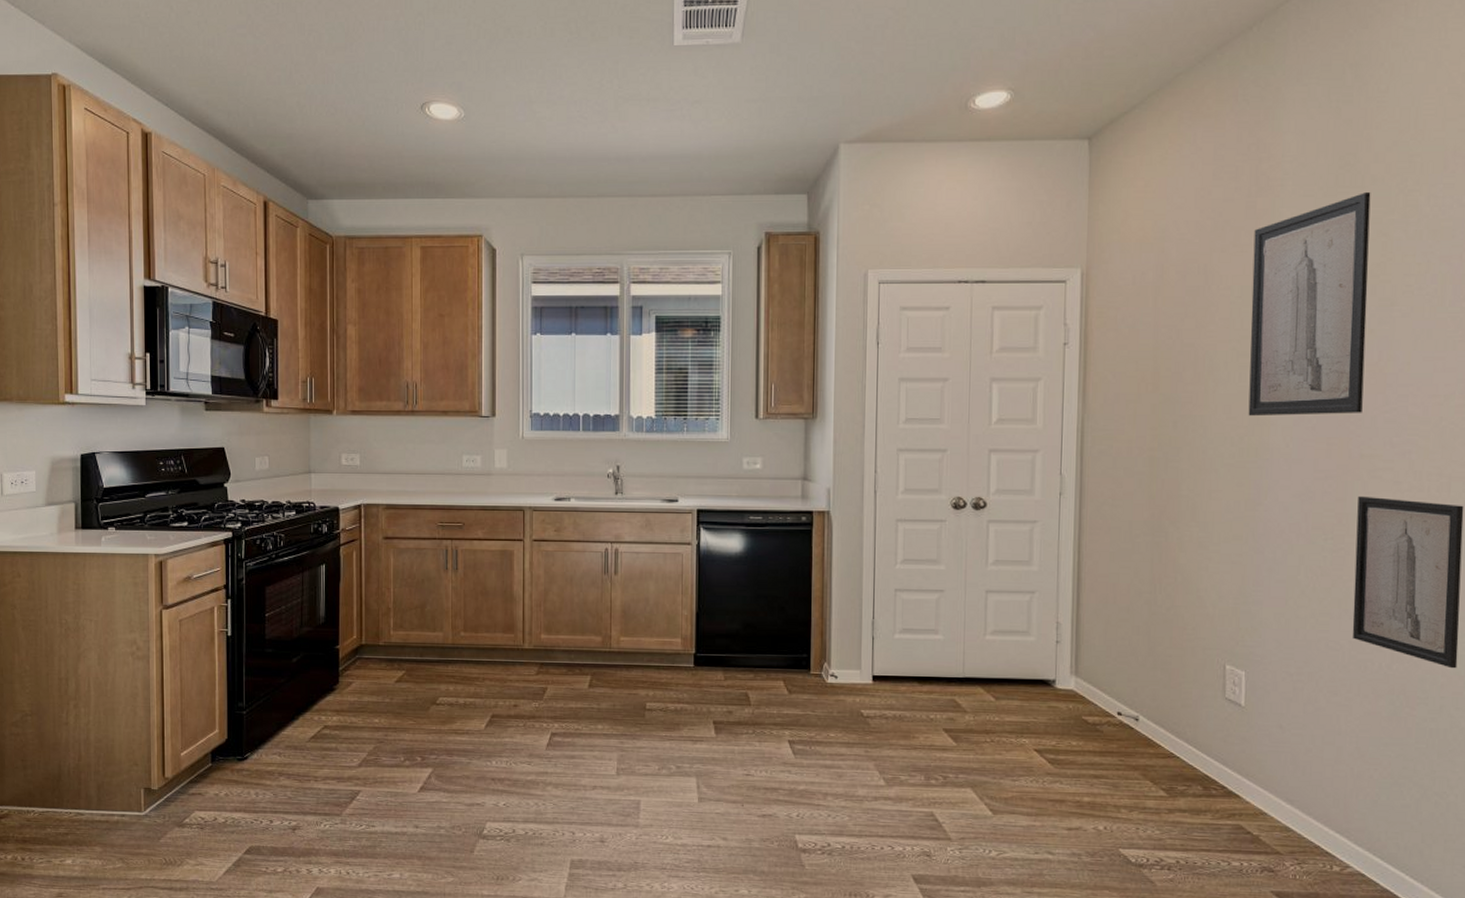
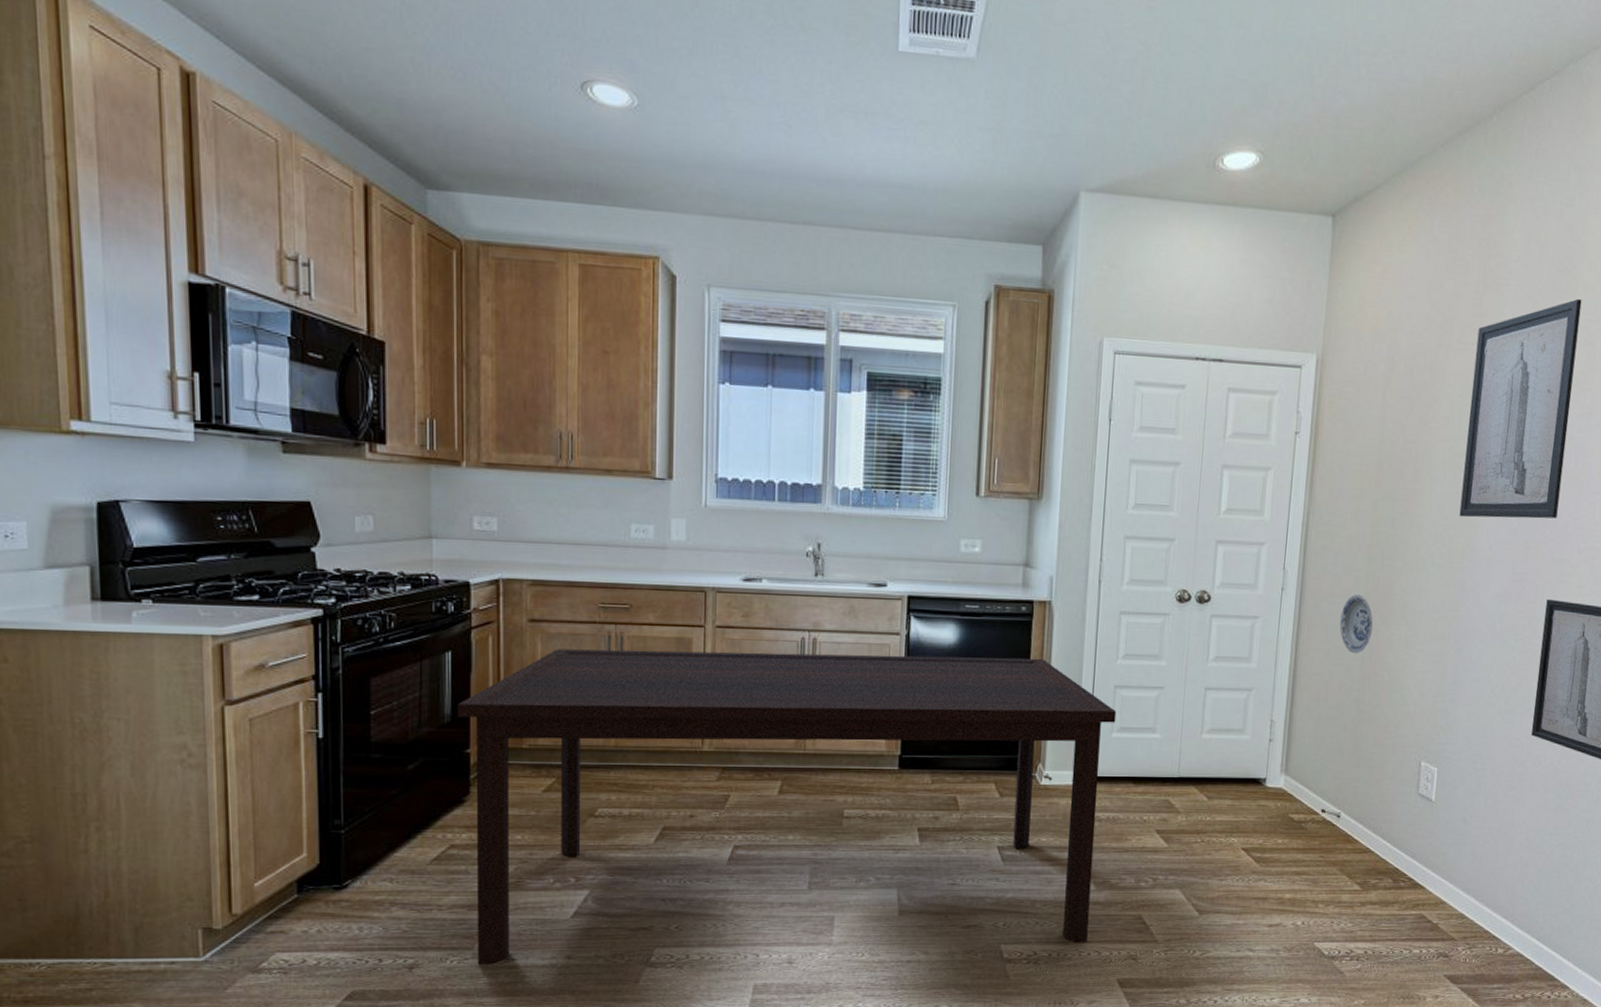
dining table: none [330,561,898,837] -> present [458,649,1117,965]
decorative plate: none [1124,497,1160,556] -> present [1339,594,1373,654]

